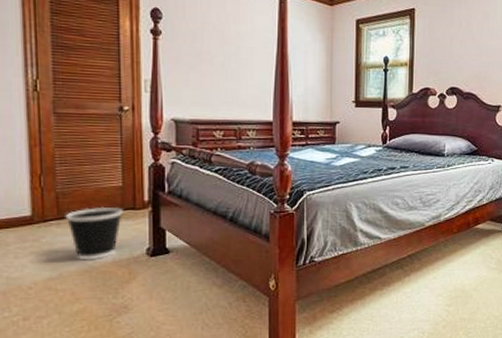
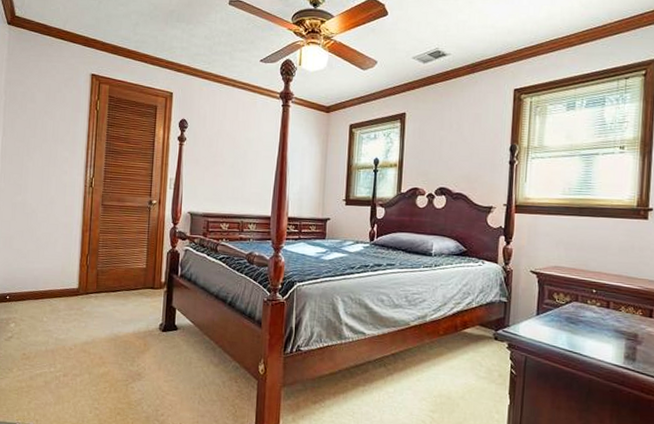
wastebasket: present [65,206,124,261] -> none [101,284,145,331]

